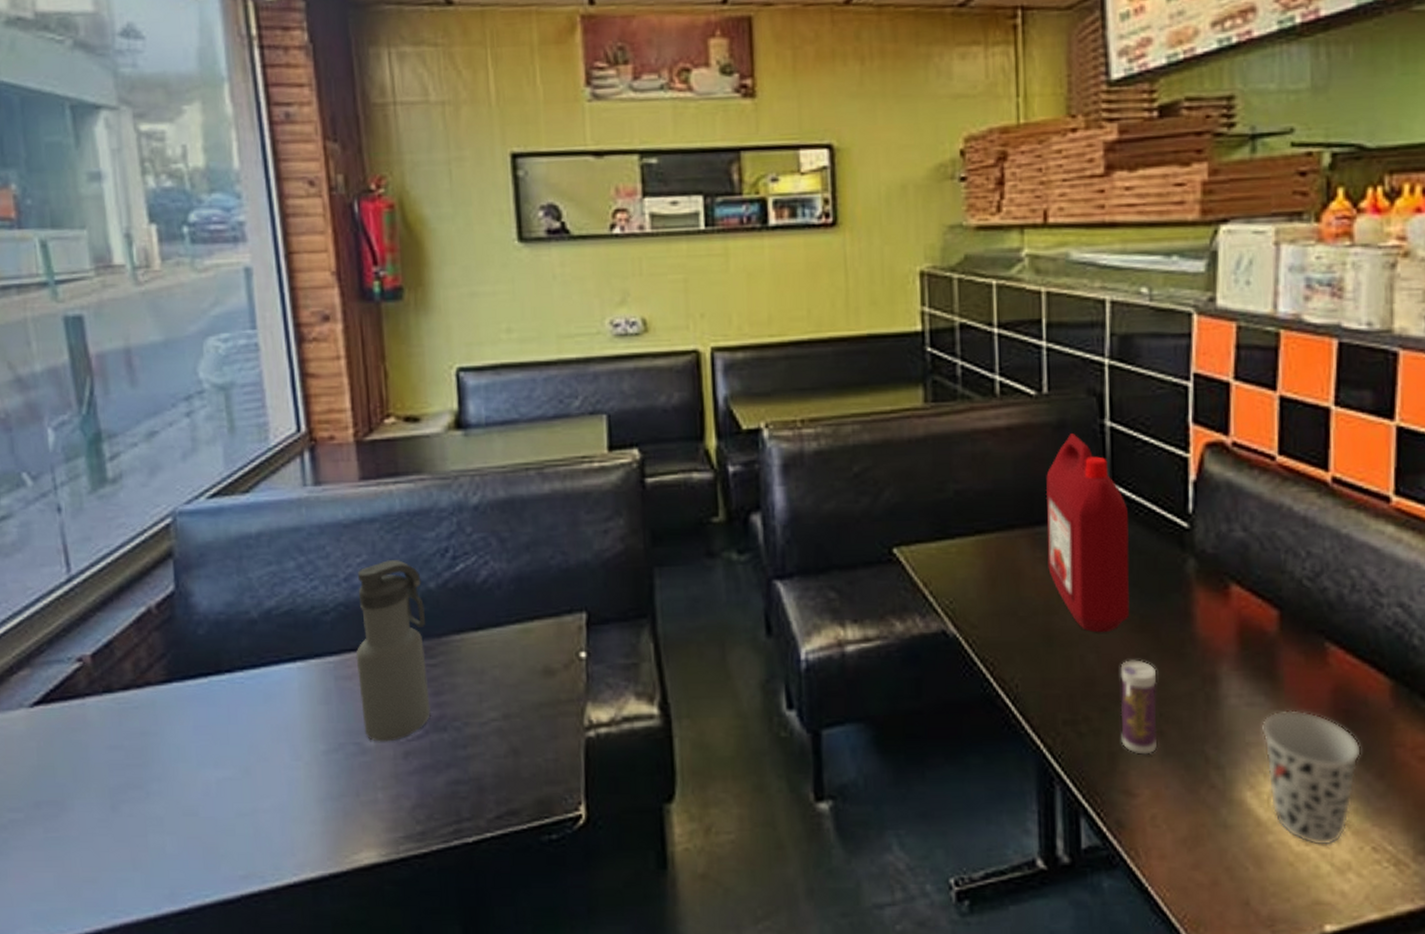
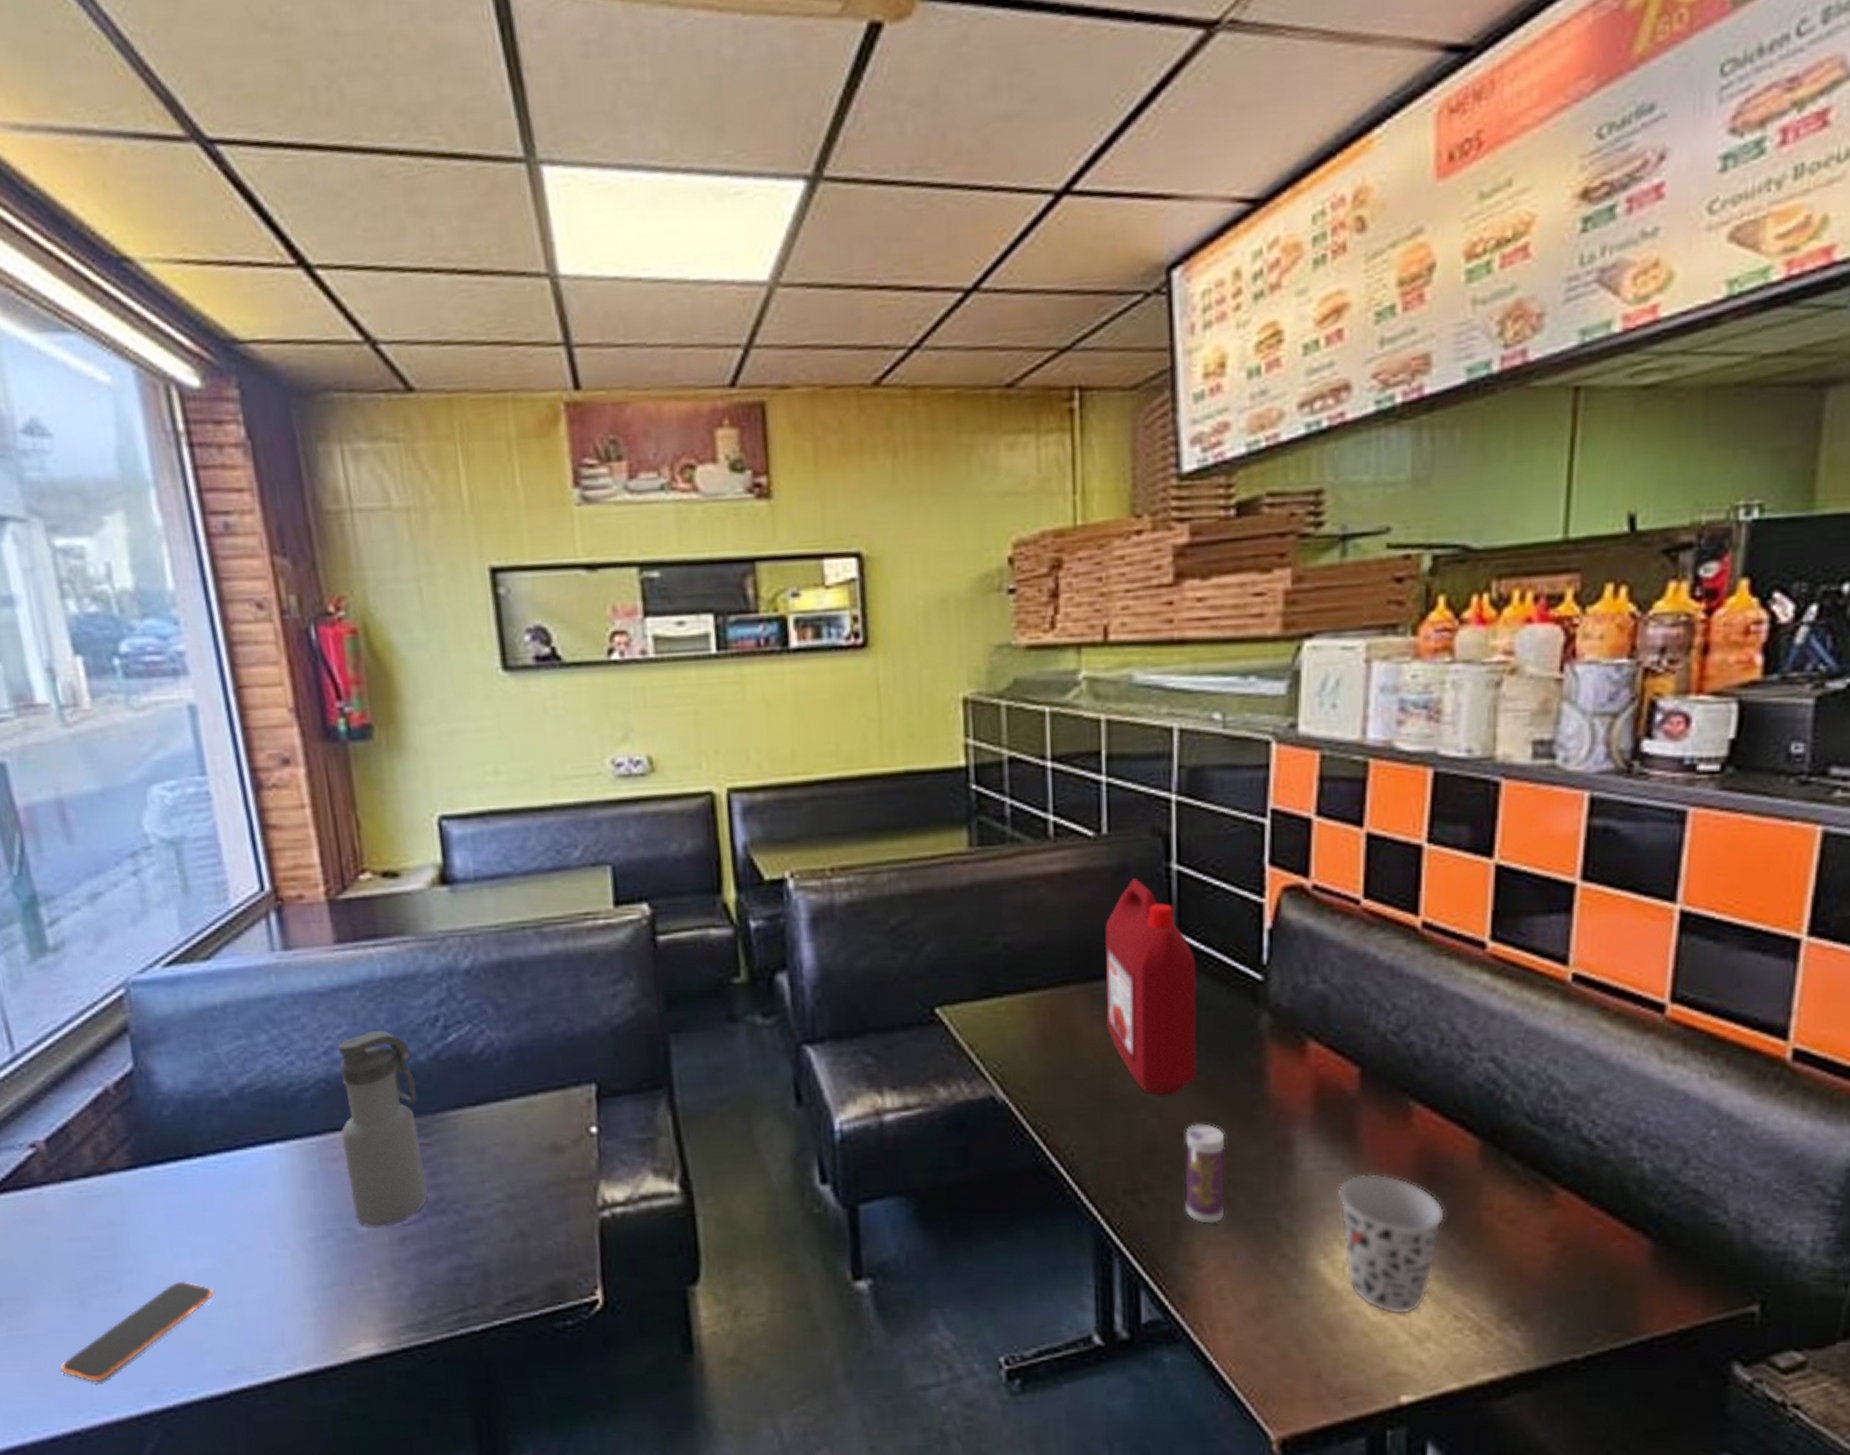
smartphone: none [89,789,234,884] -> present [60,1281,215,1382]

